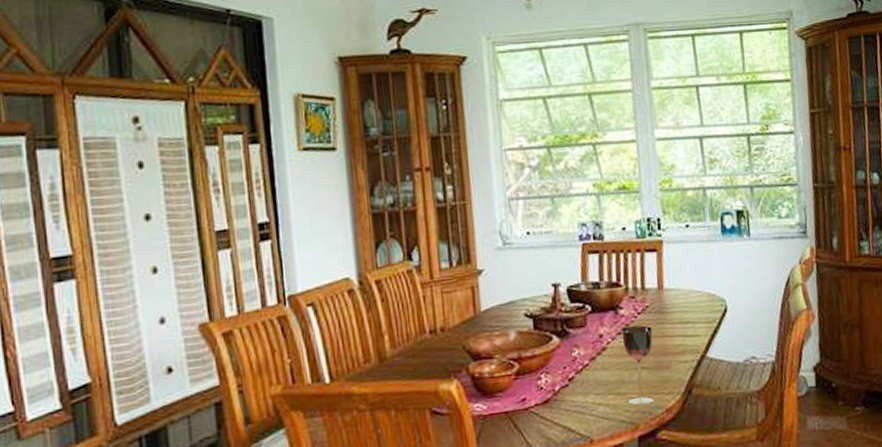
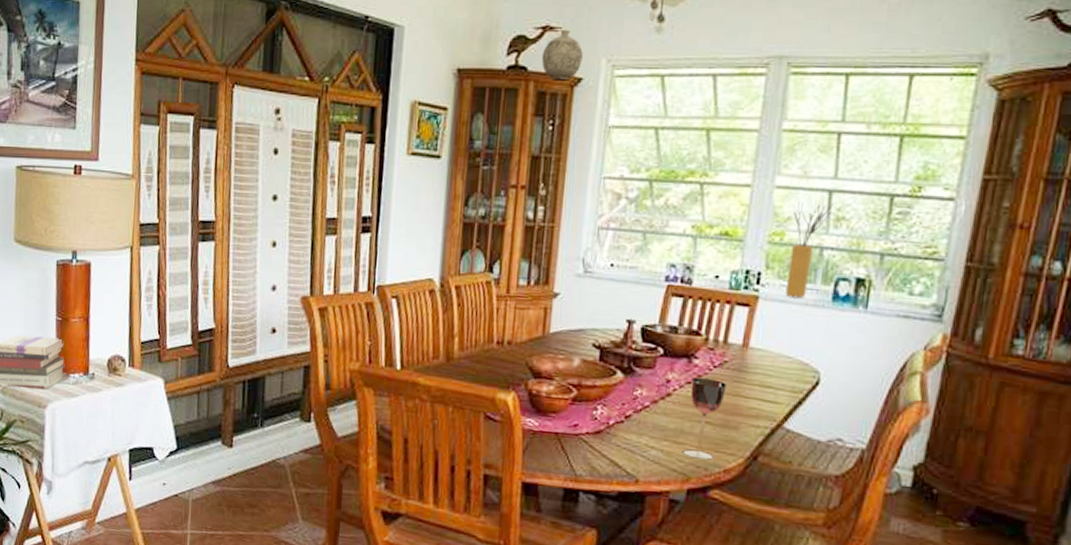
decorative vase: none [422,12,463,61] -> present [541,30,583,81]
vase: none [676,148,705,237] -> present [785,202,833,298]

